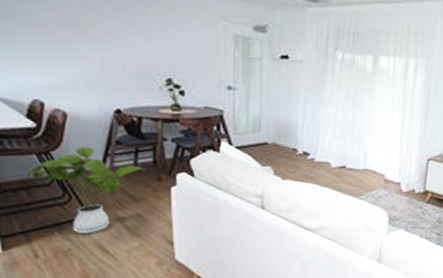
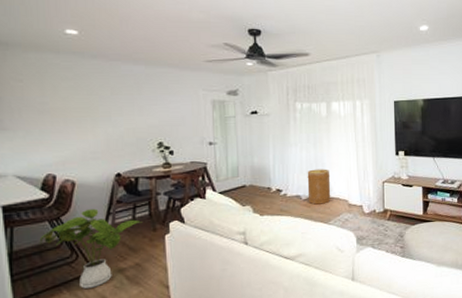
basket: none [338,134,368,176] -> present [307,169,331,205]

